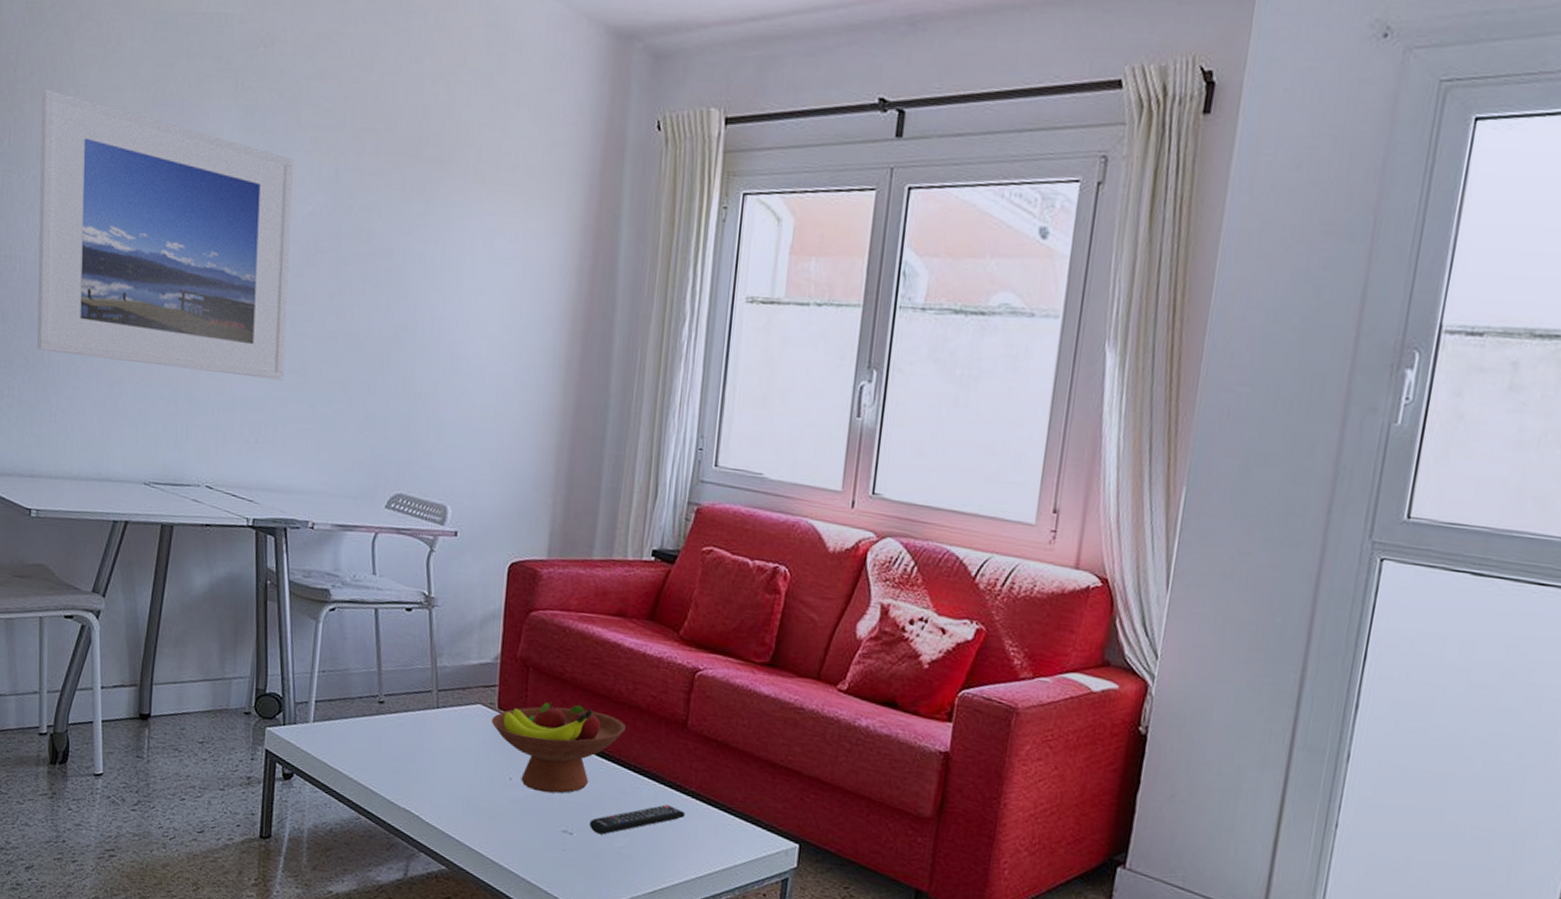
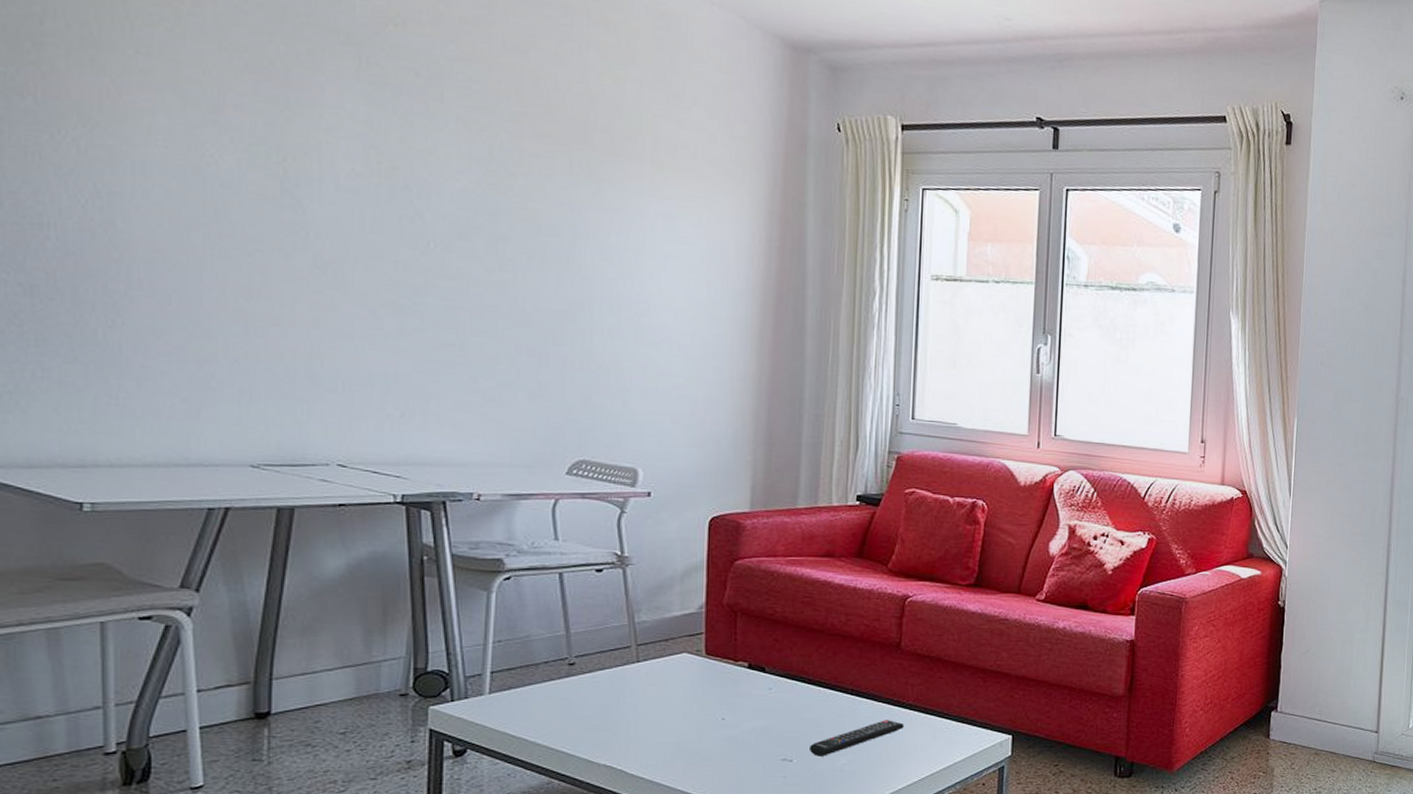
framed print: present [37,89,294,381] -> none [83,45,438,354]
fruit bowl: present [491,701,626,794] -> none [698,641,840,727]

